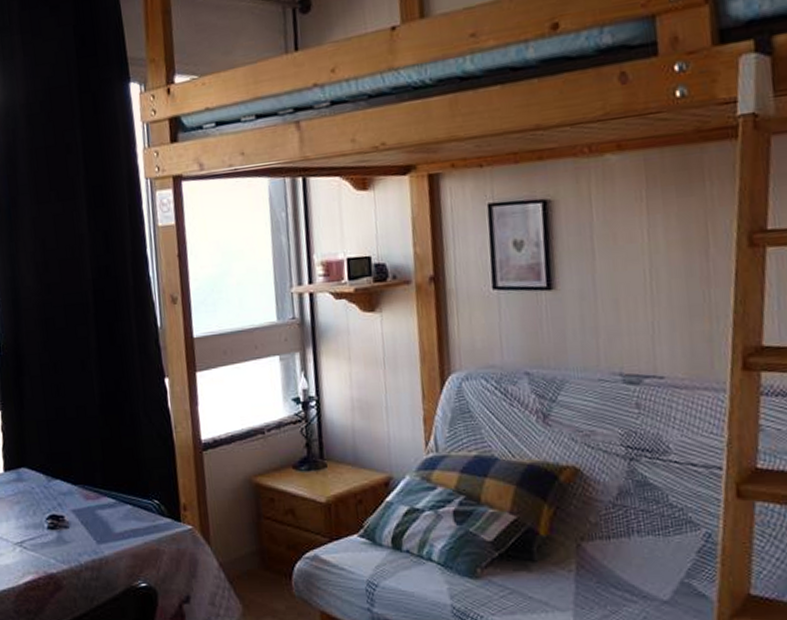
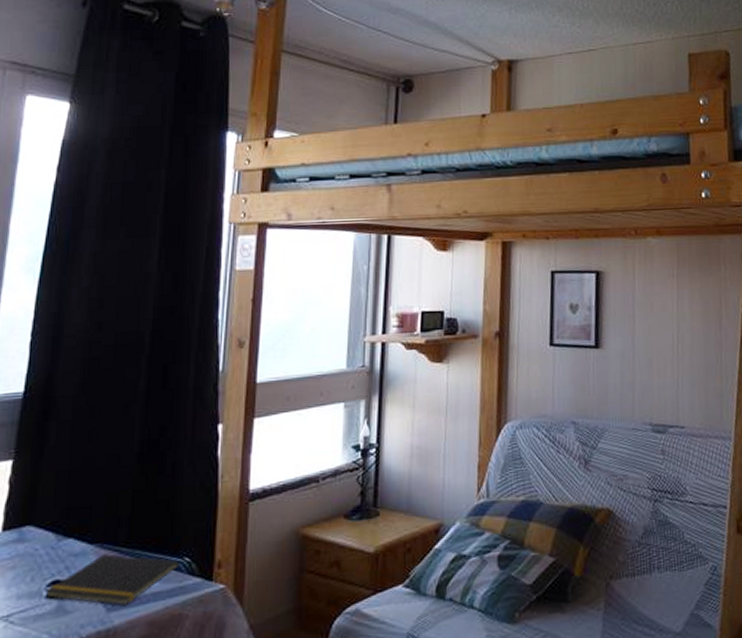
notepad: none [46,493,151,540] -> present [45,553,180,606]

